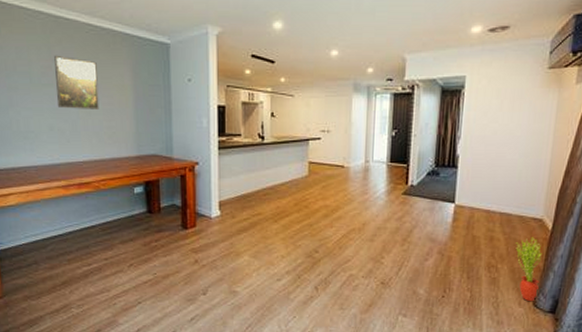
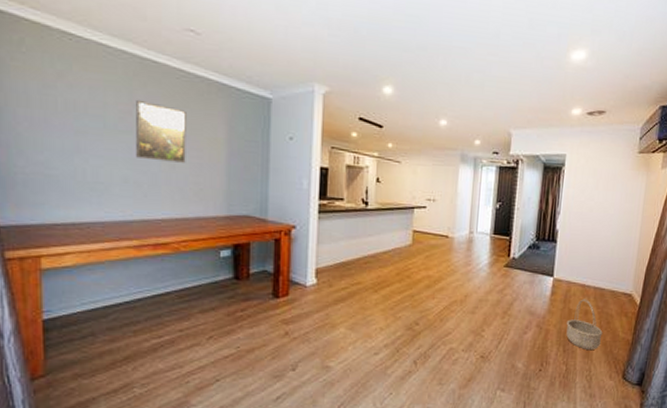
basket: none [470,225,510,276] -> present [566,299,603,349]
potted plant: present [515,237,543,302] -> none [607,311,631,375]

